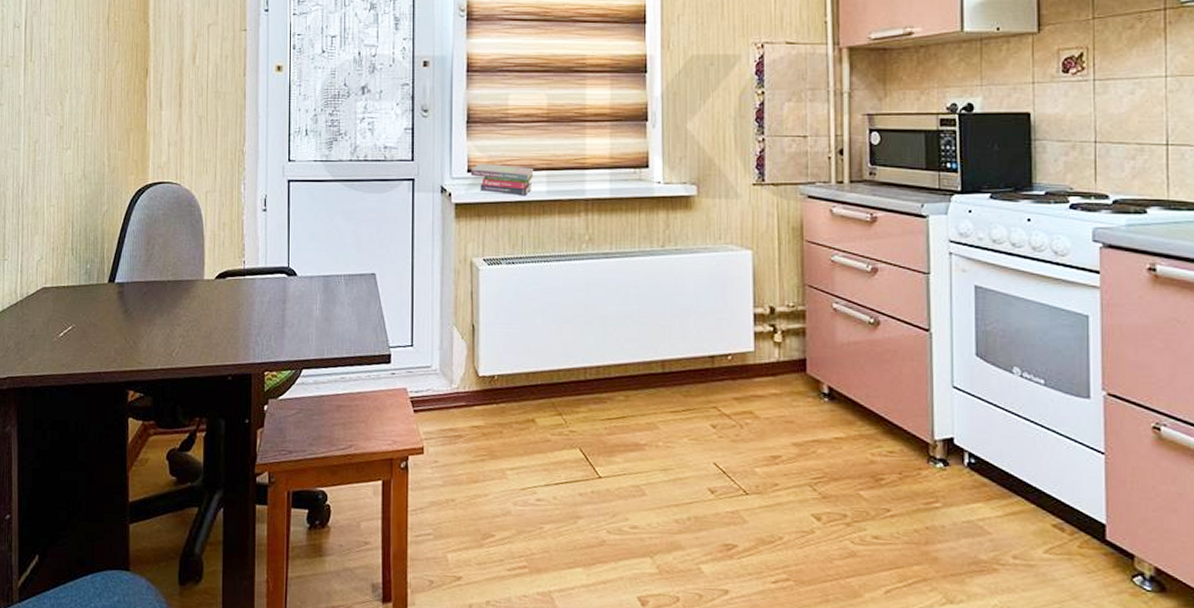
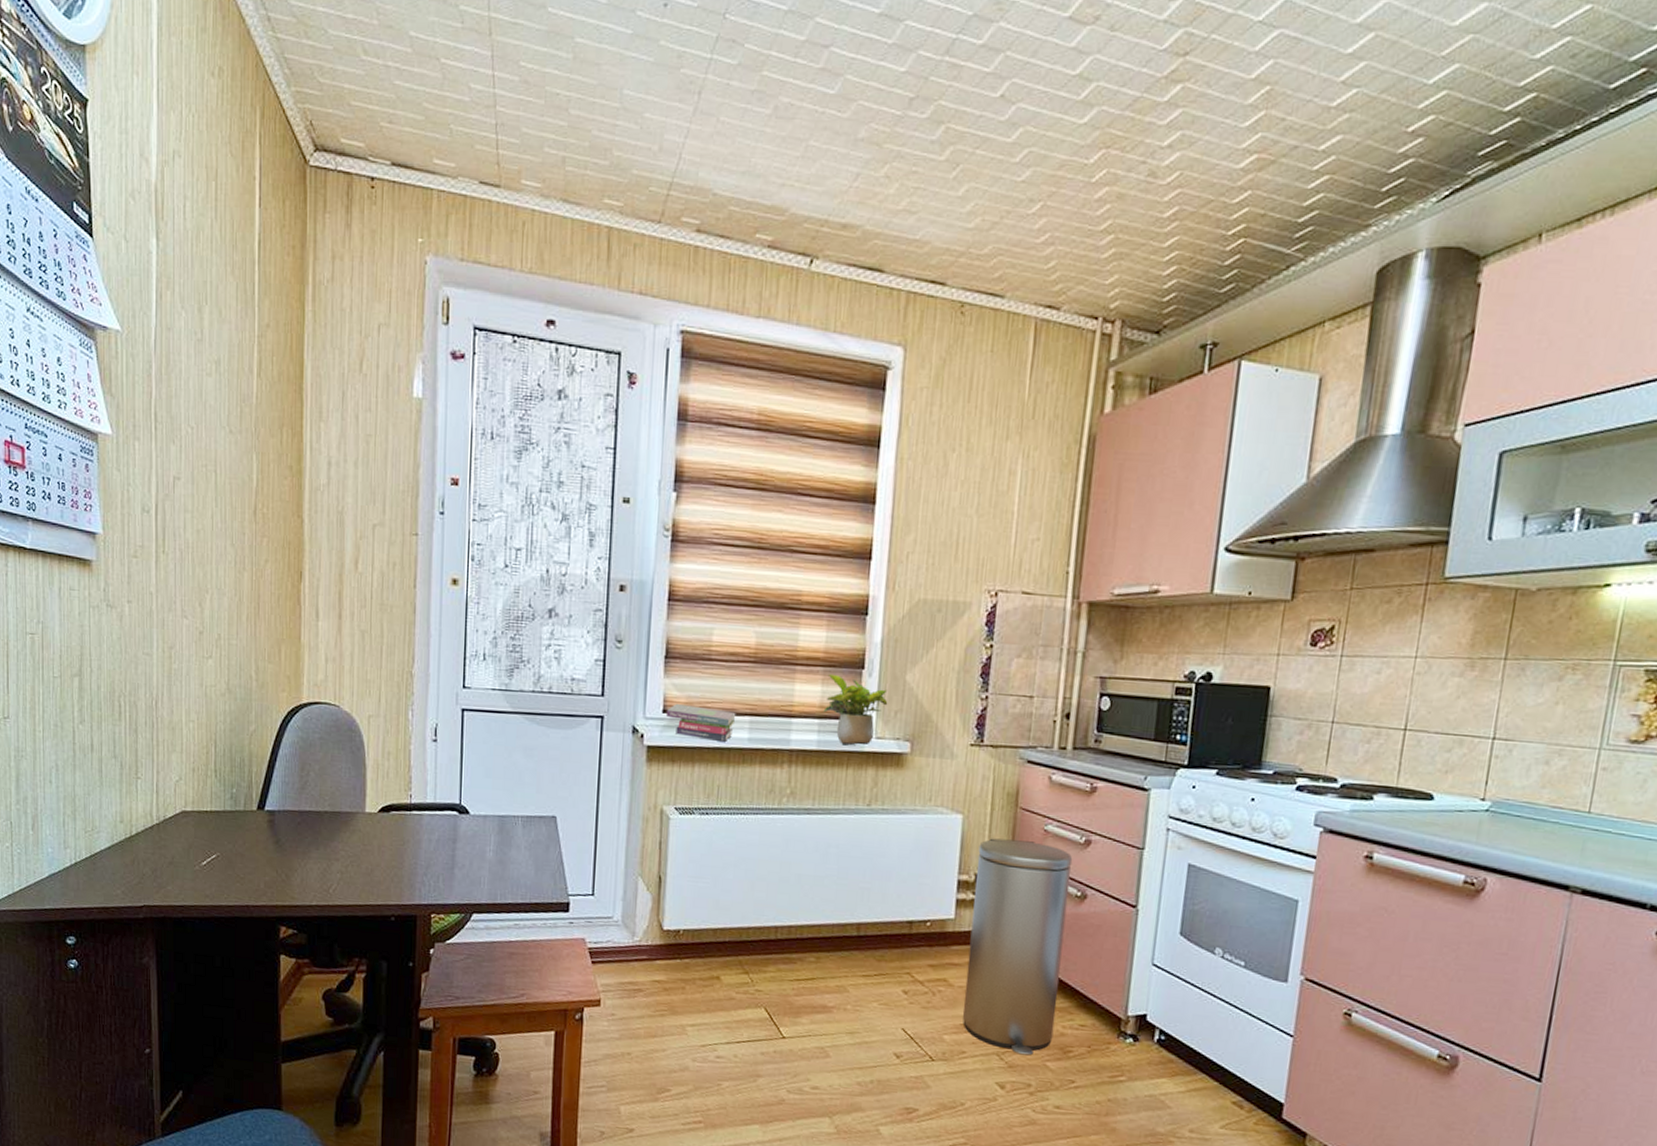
potted plant: none [613,127,672,192] -> present [823,673,888,746]
pedal bin: none [770,271,863,485] -> present [963,838,1073,1056]

